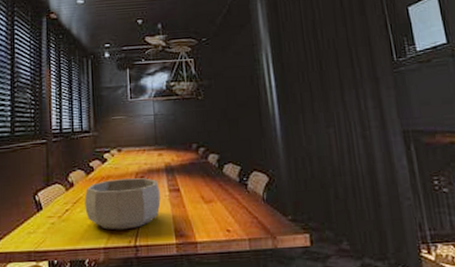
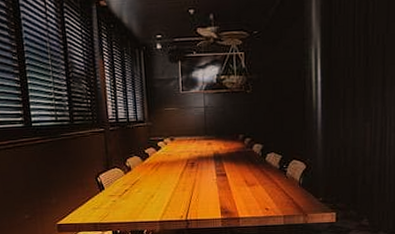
decorative bowl: present [84,178,161,230] -> none [141,163,209,207]

